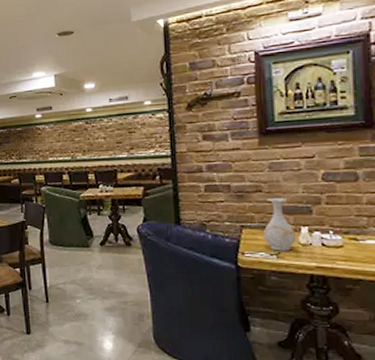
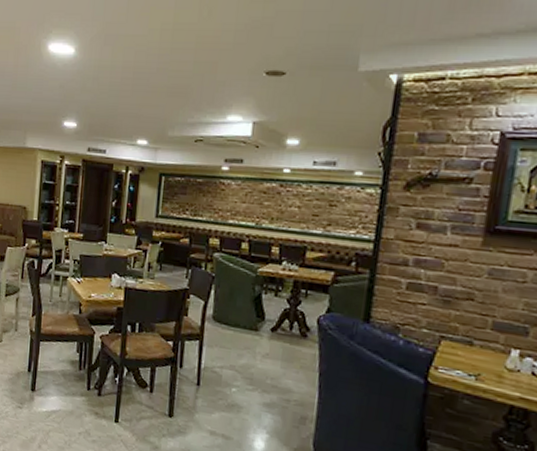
vase: present [263,197,297,251] -> none [464,309,504,374]

